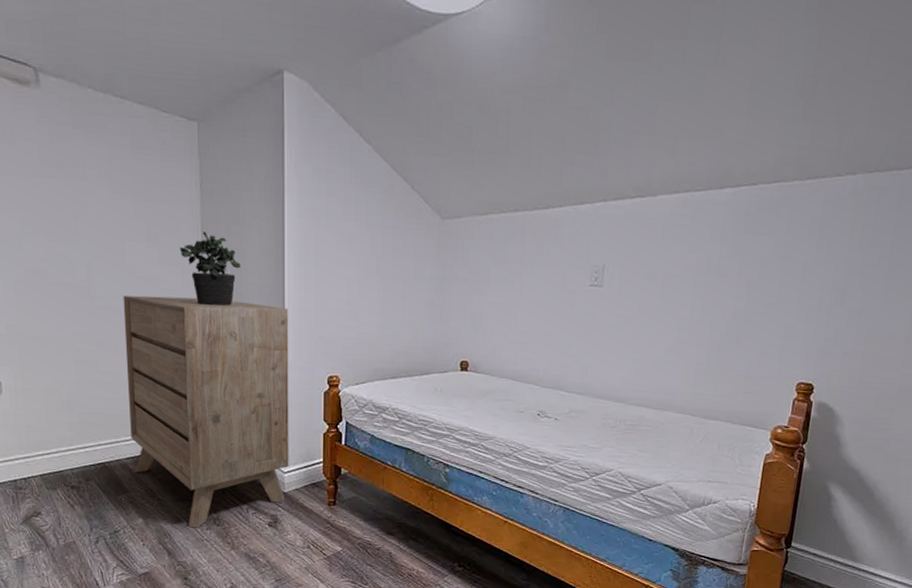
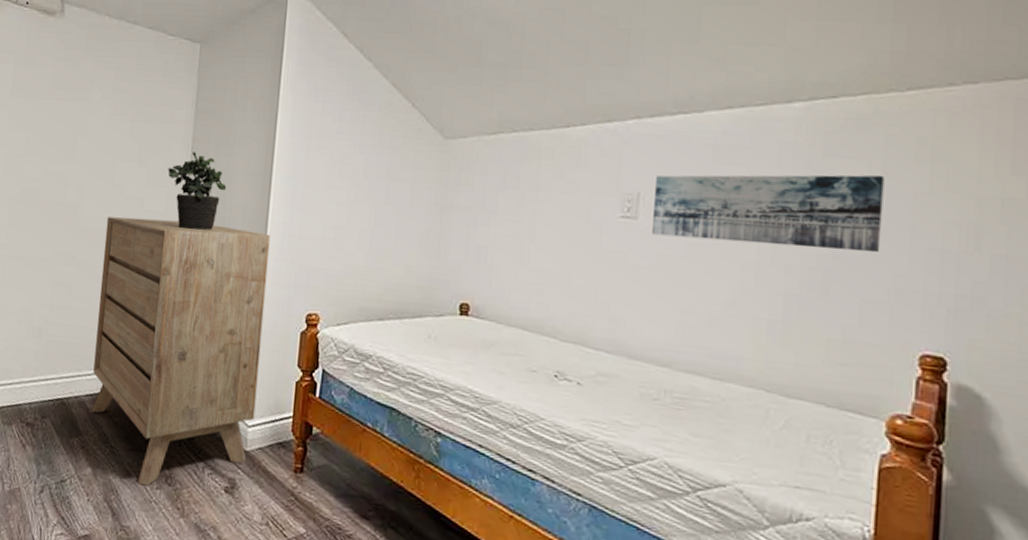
wall art: none [614,248,785,309] -> present [652,175,885,253]

